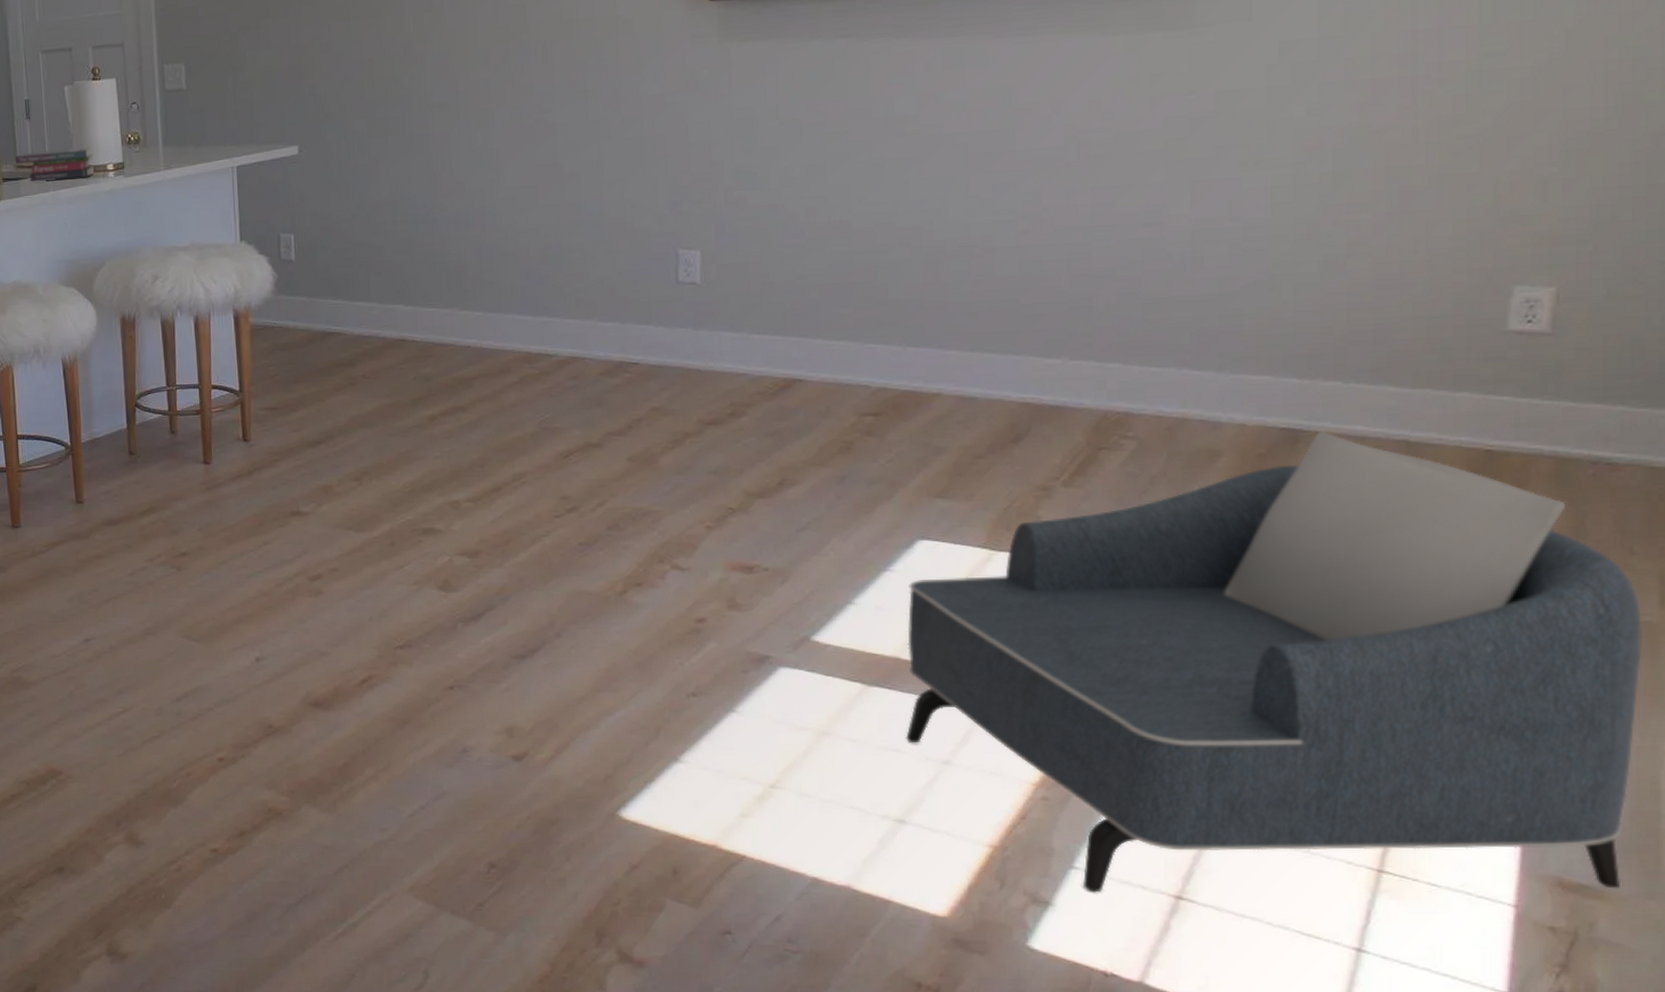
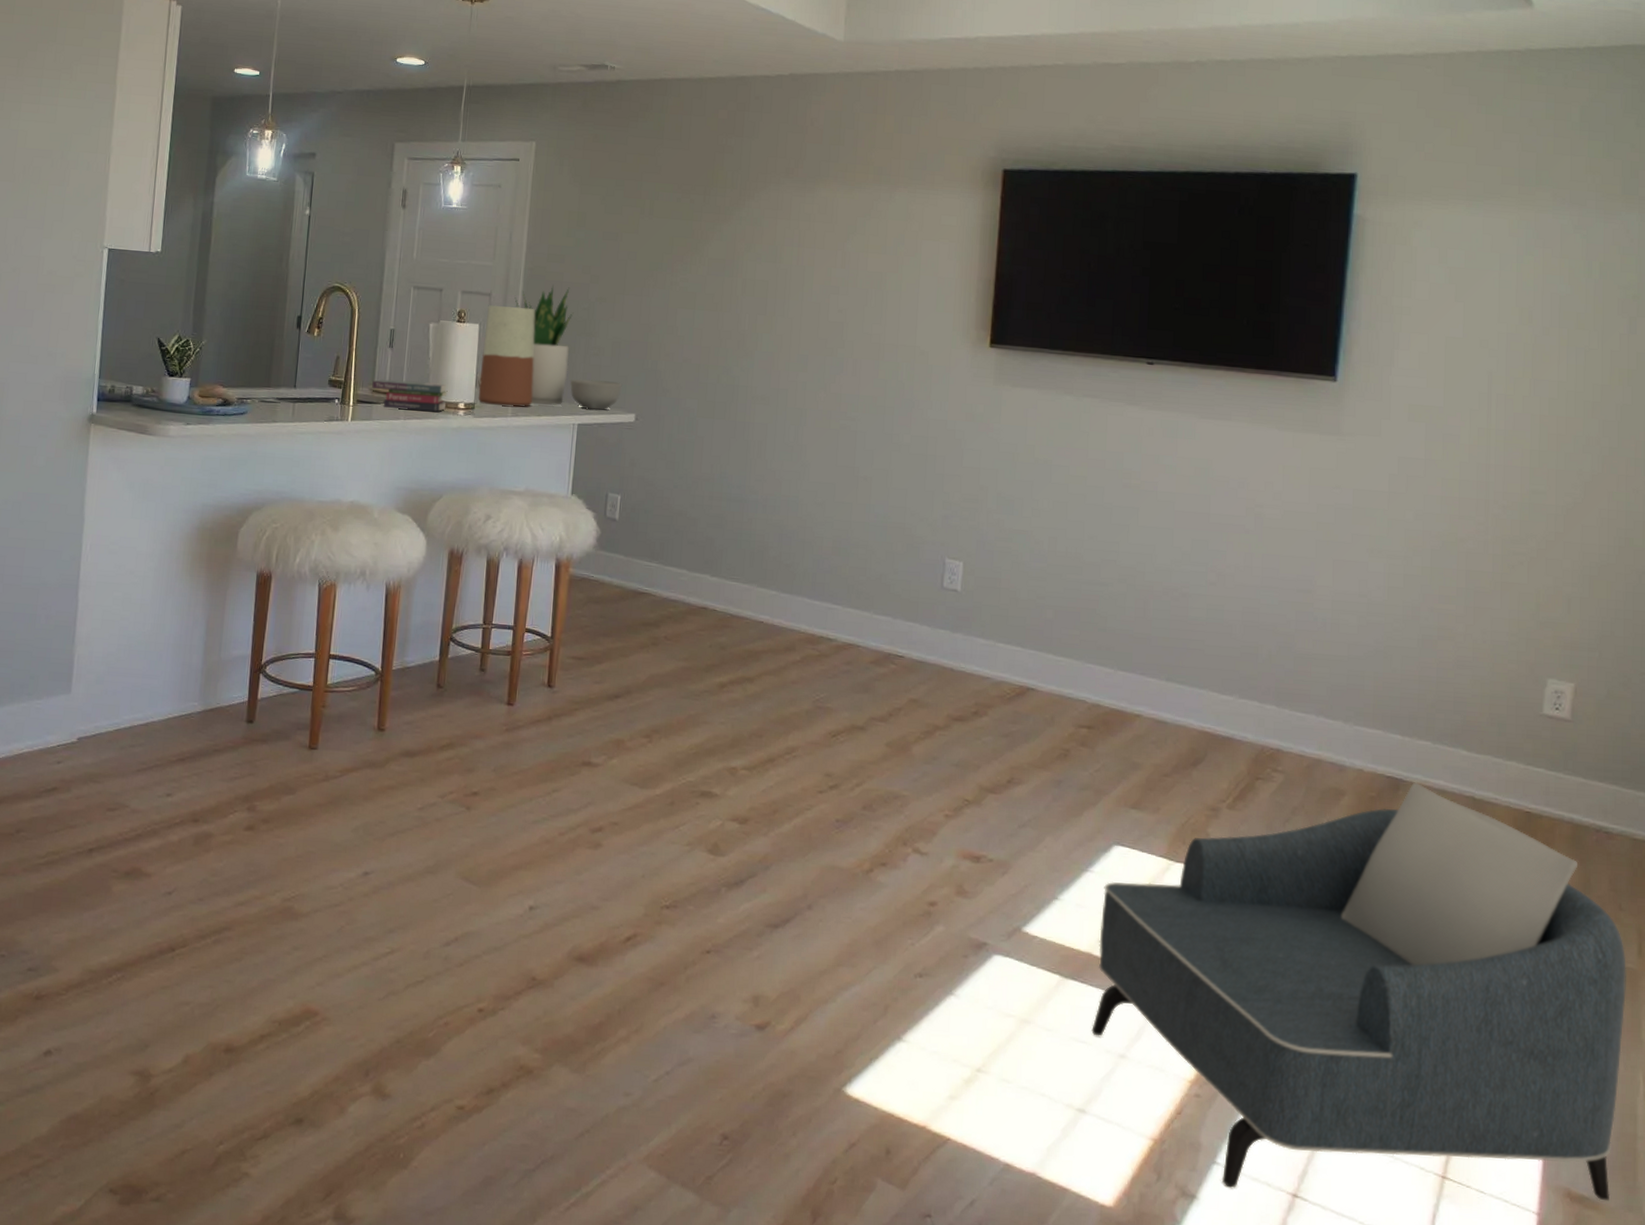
vase: none [121,52,185,162] -> present [478,305,536,407]
planter: none [149,21,219,154] -> present [514,285,574,405]
bowl: none [221,114,280,150] -> present [570,379,622,411]

